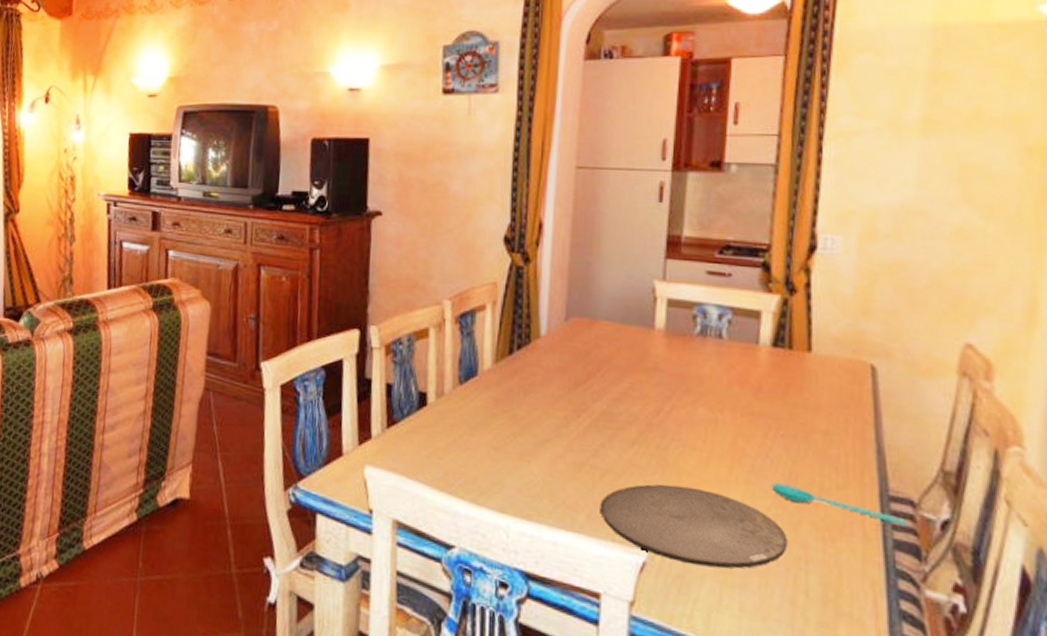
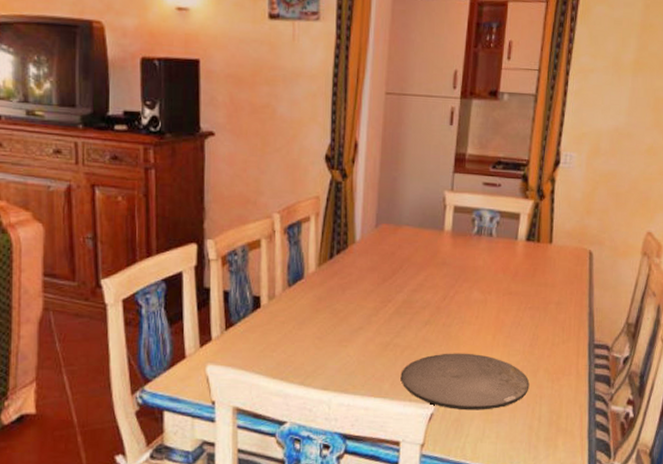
spoon: present [771,482,907,526] -> none [520,343,604,364]

